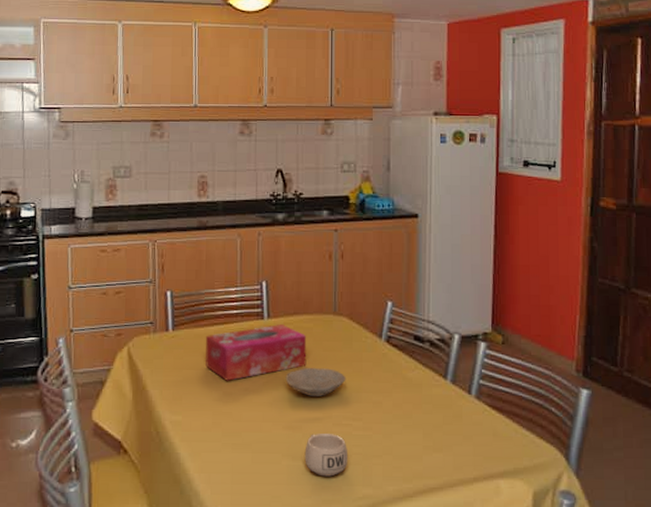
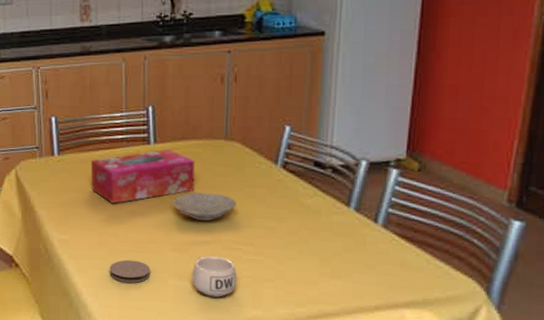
coaster: none [222,440,264,465] -> present [109,259,151,283]

